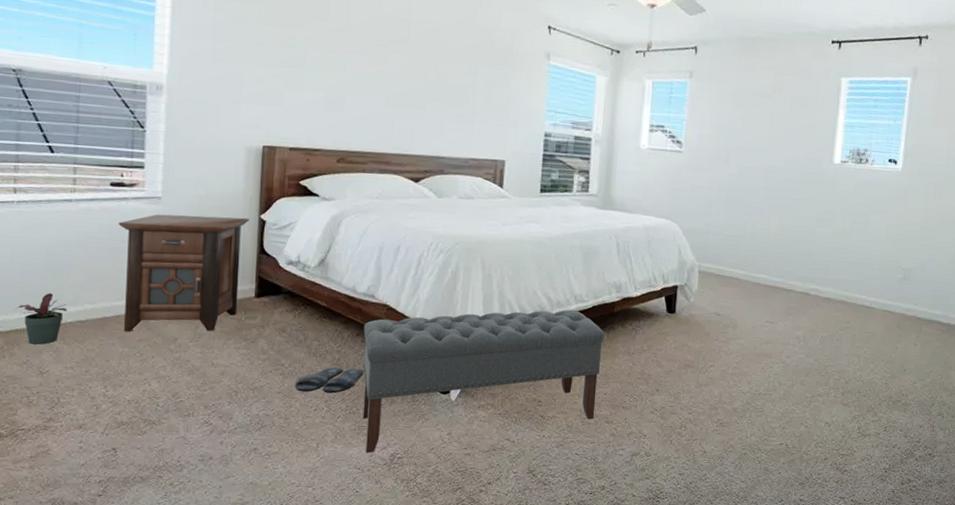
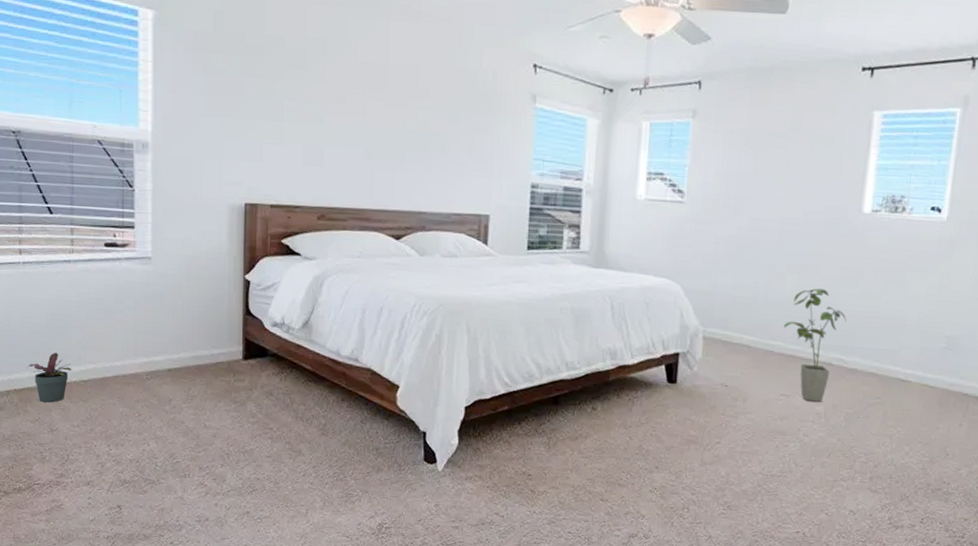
nightstand: present [118,214,250,332] -> none [113,274,235,393]
slippers: present [296,367,363,393] -> none [284,432,349,459]
bench: present [362,309,605,453] -> none [348,377,599,521]
house plant: none [768,228,821,327] -> present [783,288,847,402]

